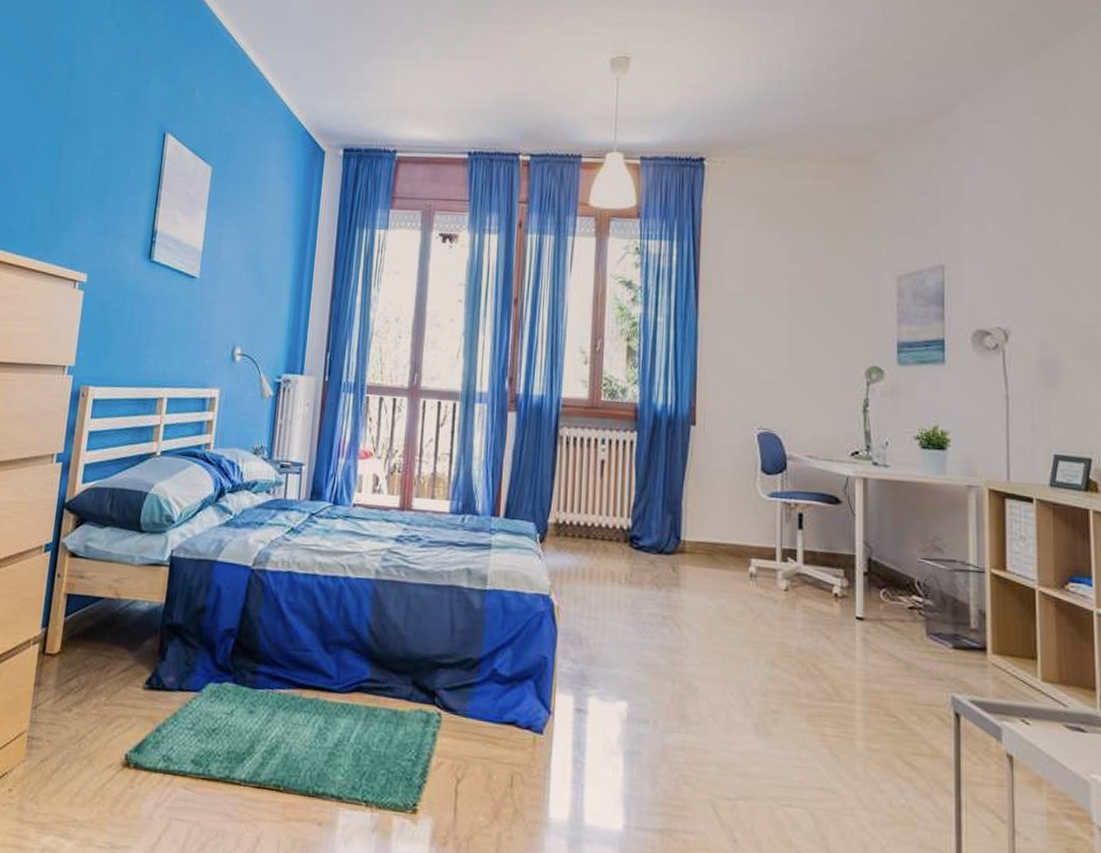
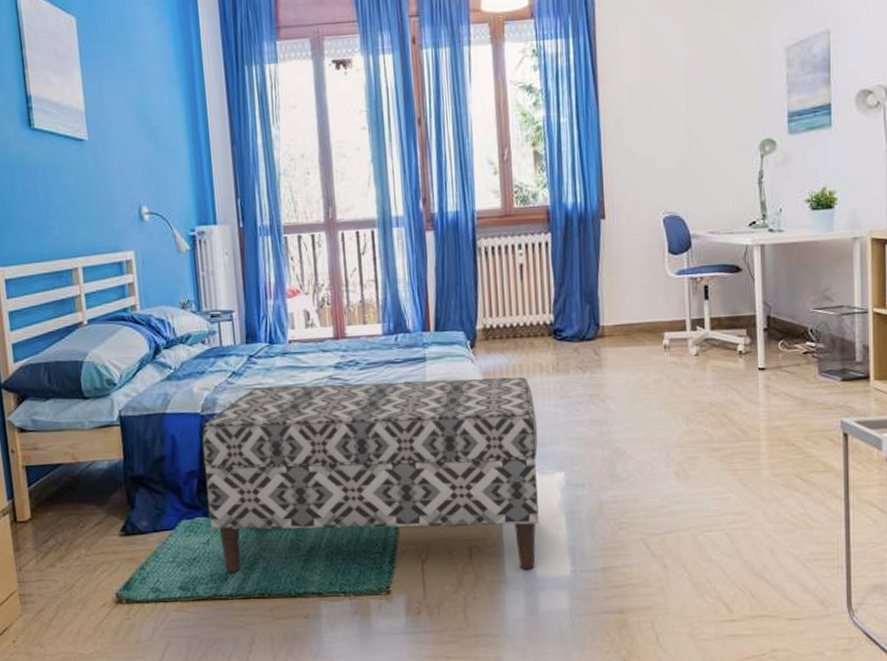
bench: none [238,549,603,815] -> present [202,377,539,573]

